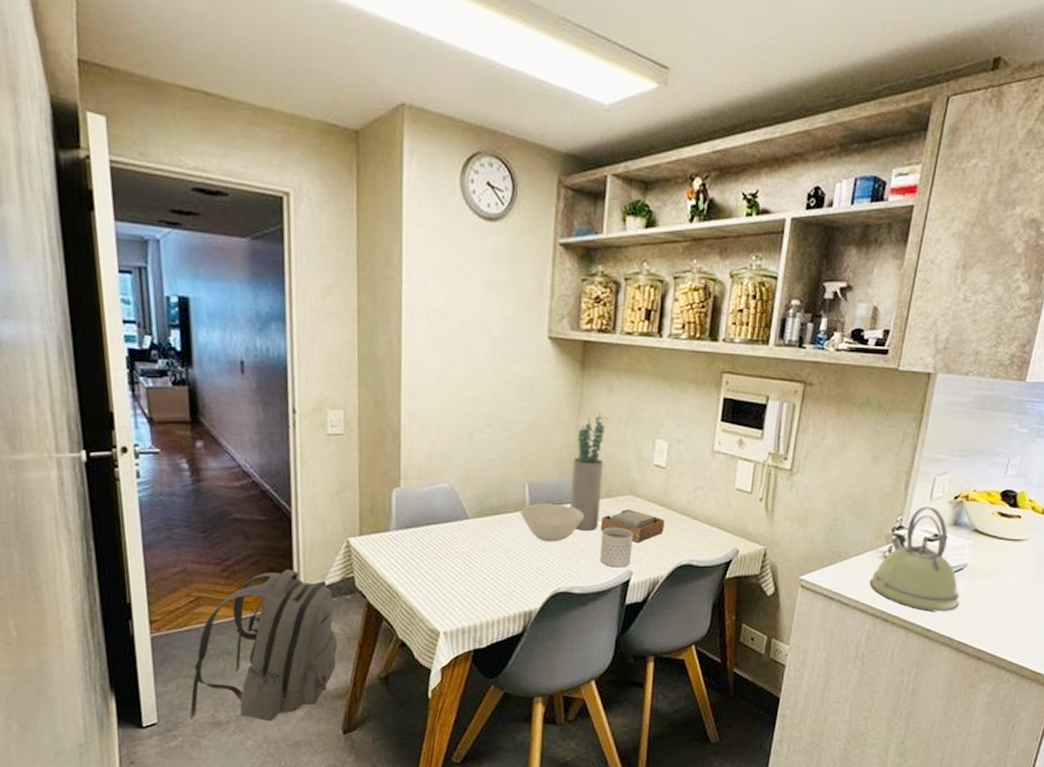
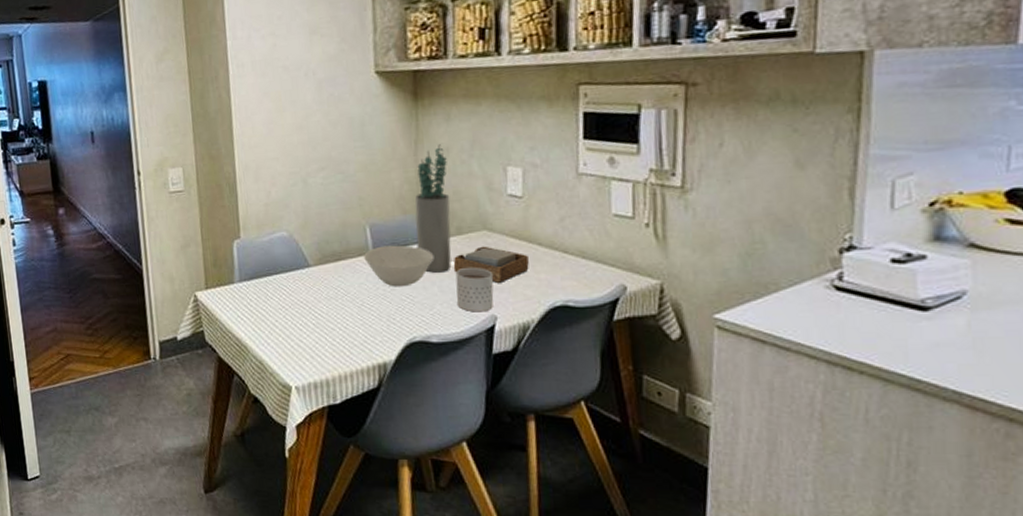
backpack: present [190,569,338,722] -> none [66,325,193,478]
kettle: present [869,506,960,612] -> none [816,218,964,356]

